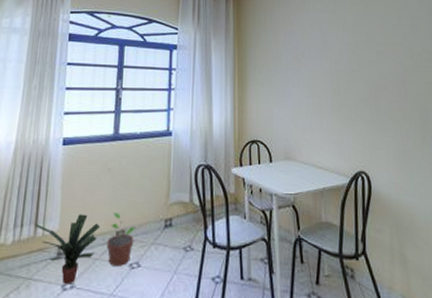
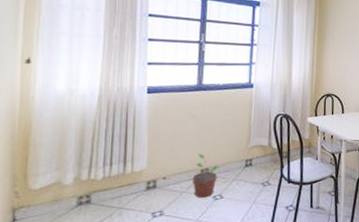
potted plant: present [34,214,101,285] -> none [123,155,187,213]

